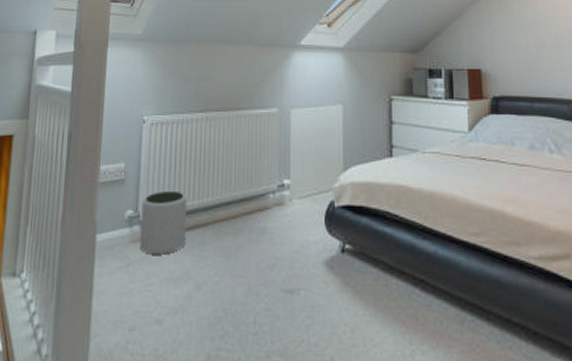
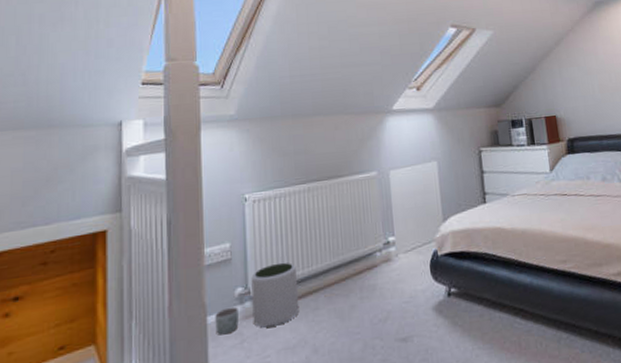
planter: none [103,228,127,255] -> present [215,306,239,335]

